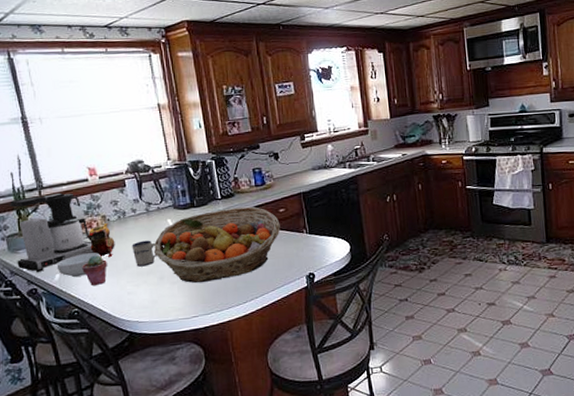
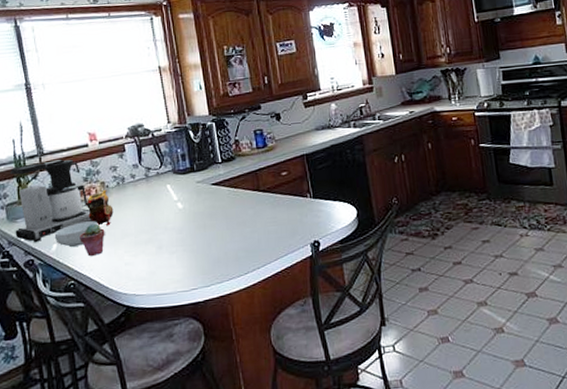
mug: present [132,240,157,267] -> none [130,207,156,236]
fruit basket: present [153,206,280,283] -> none [152,170,283,253]

